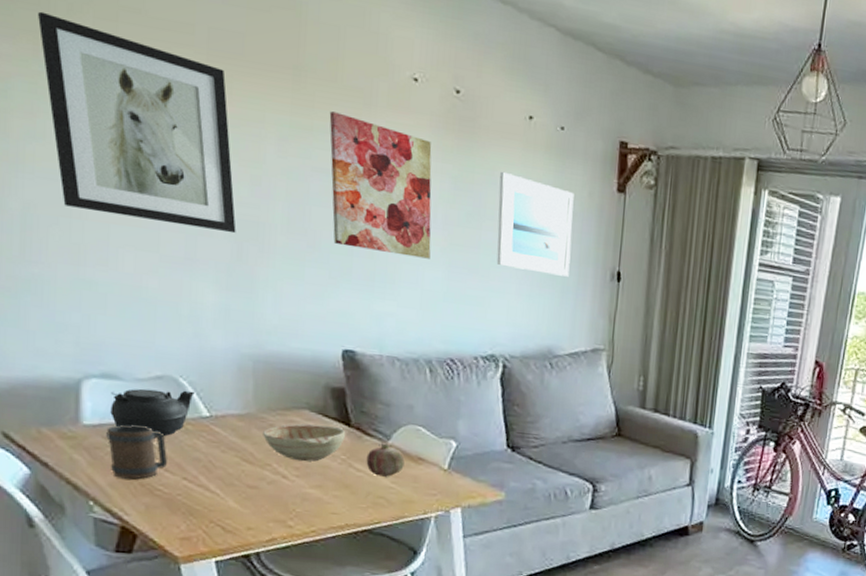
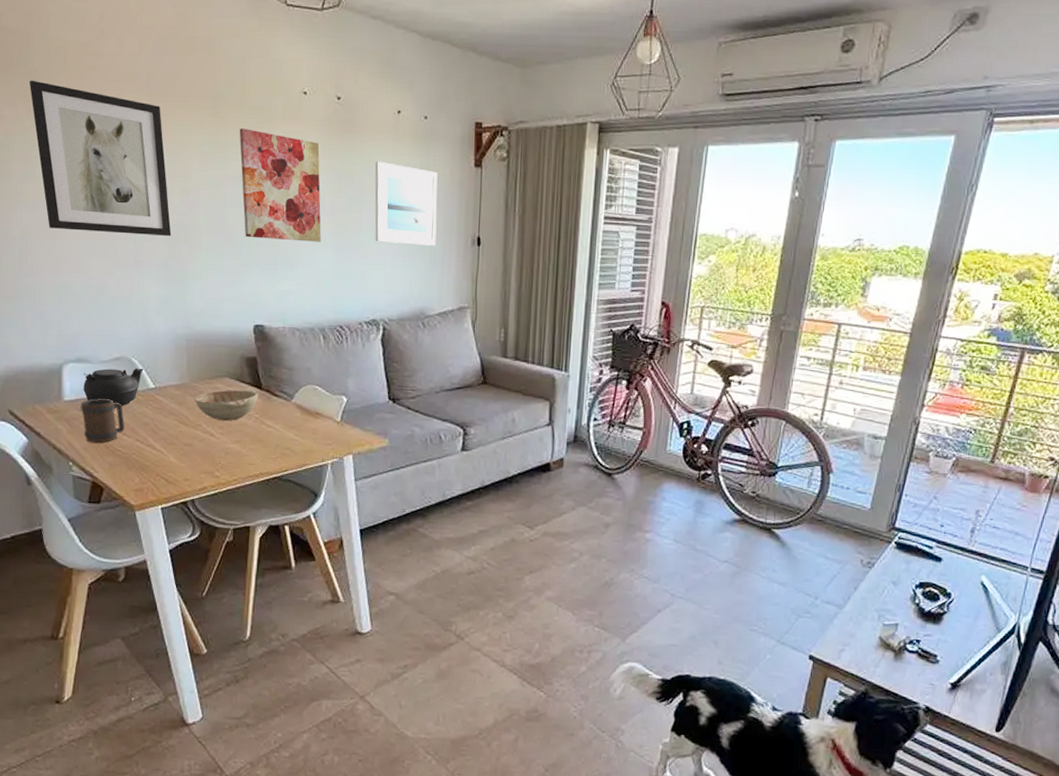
fruit: present [366,443,405,477] -> none [275,402,305,431]

